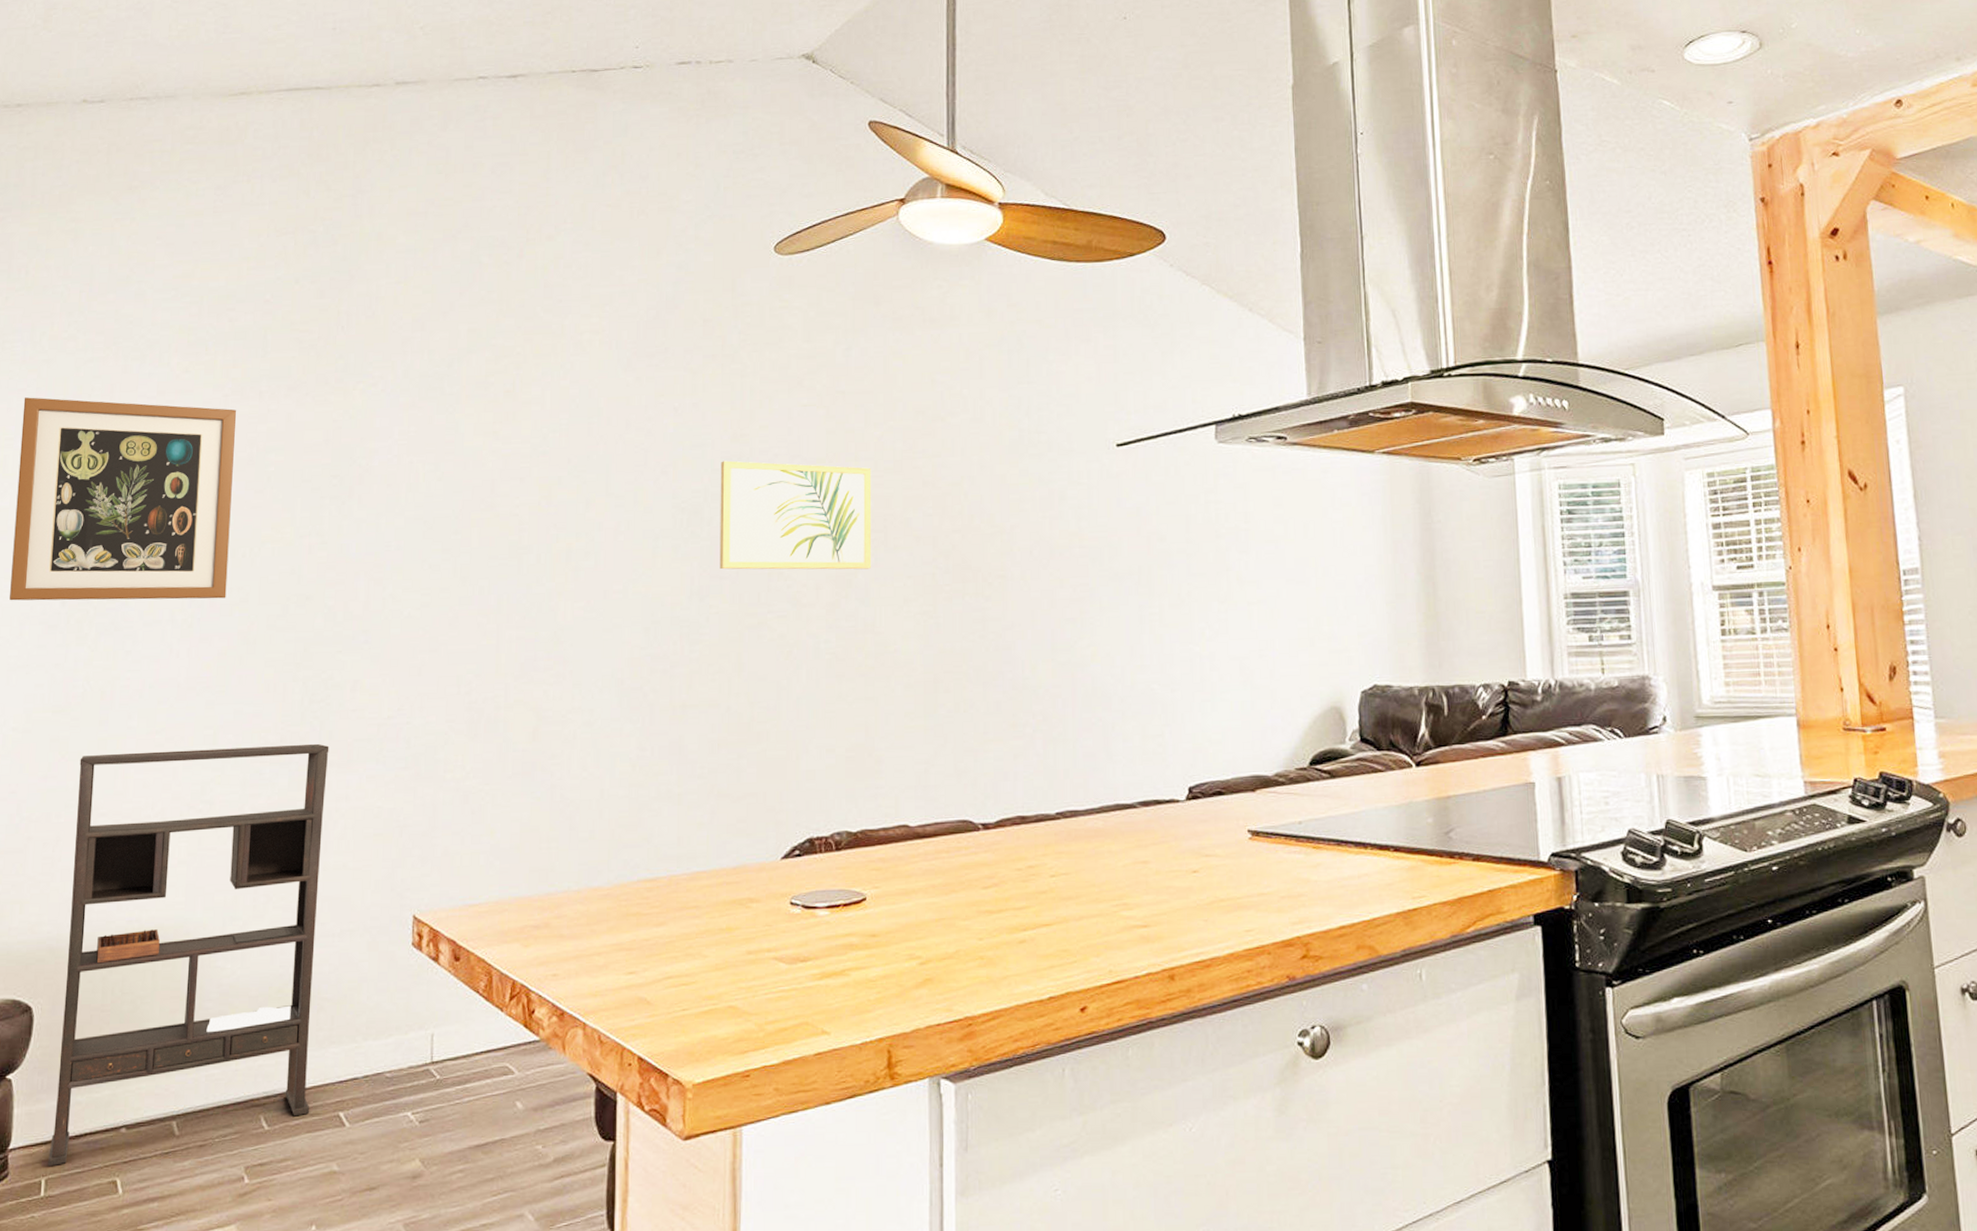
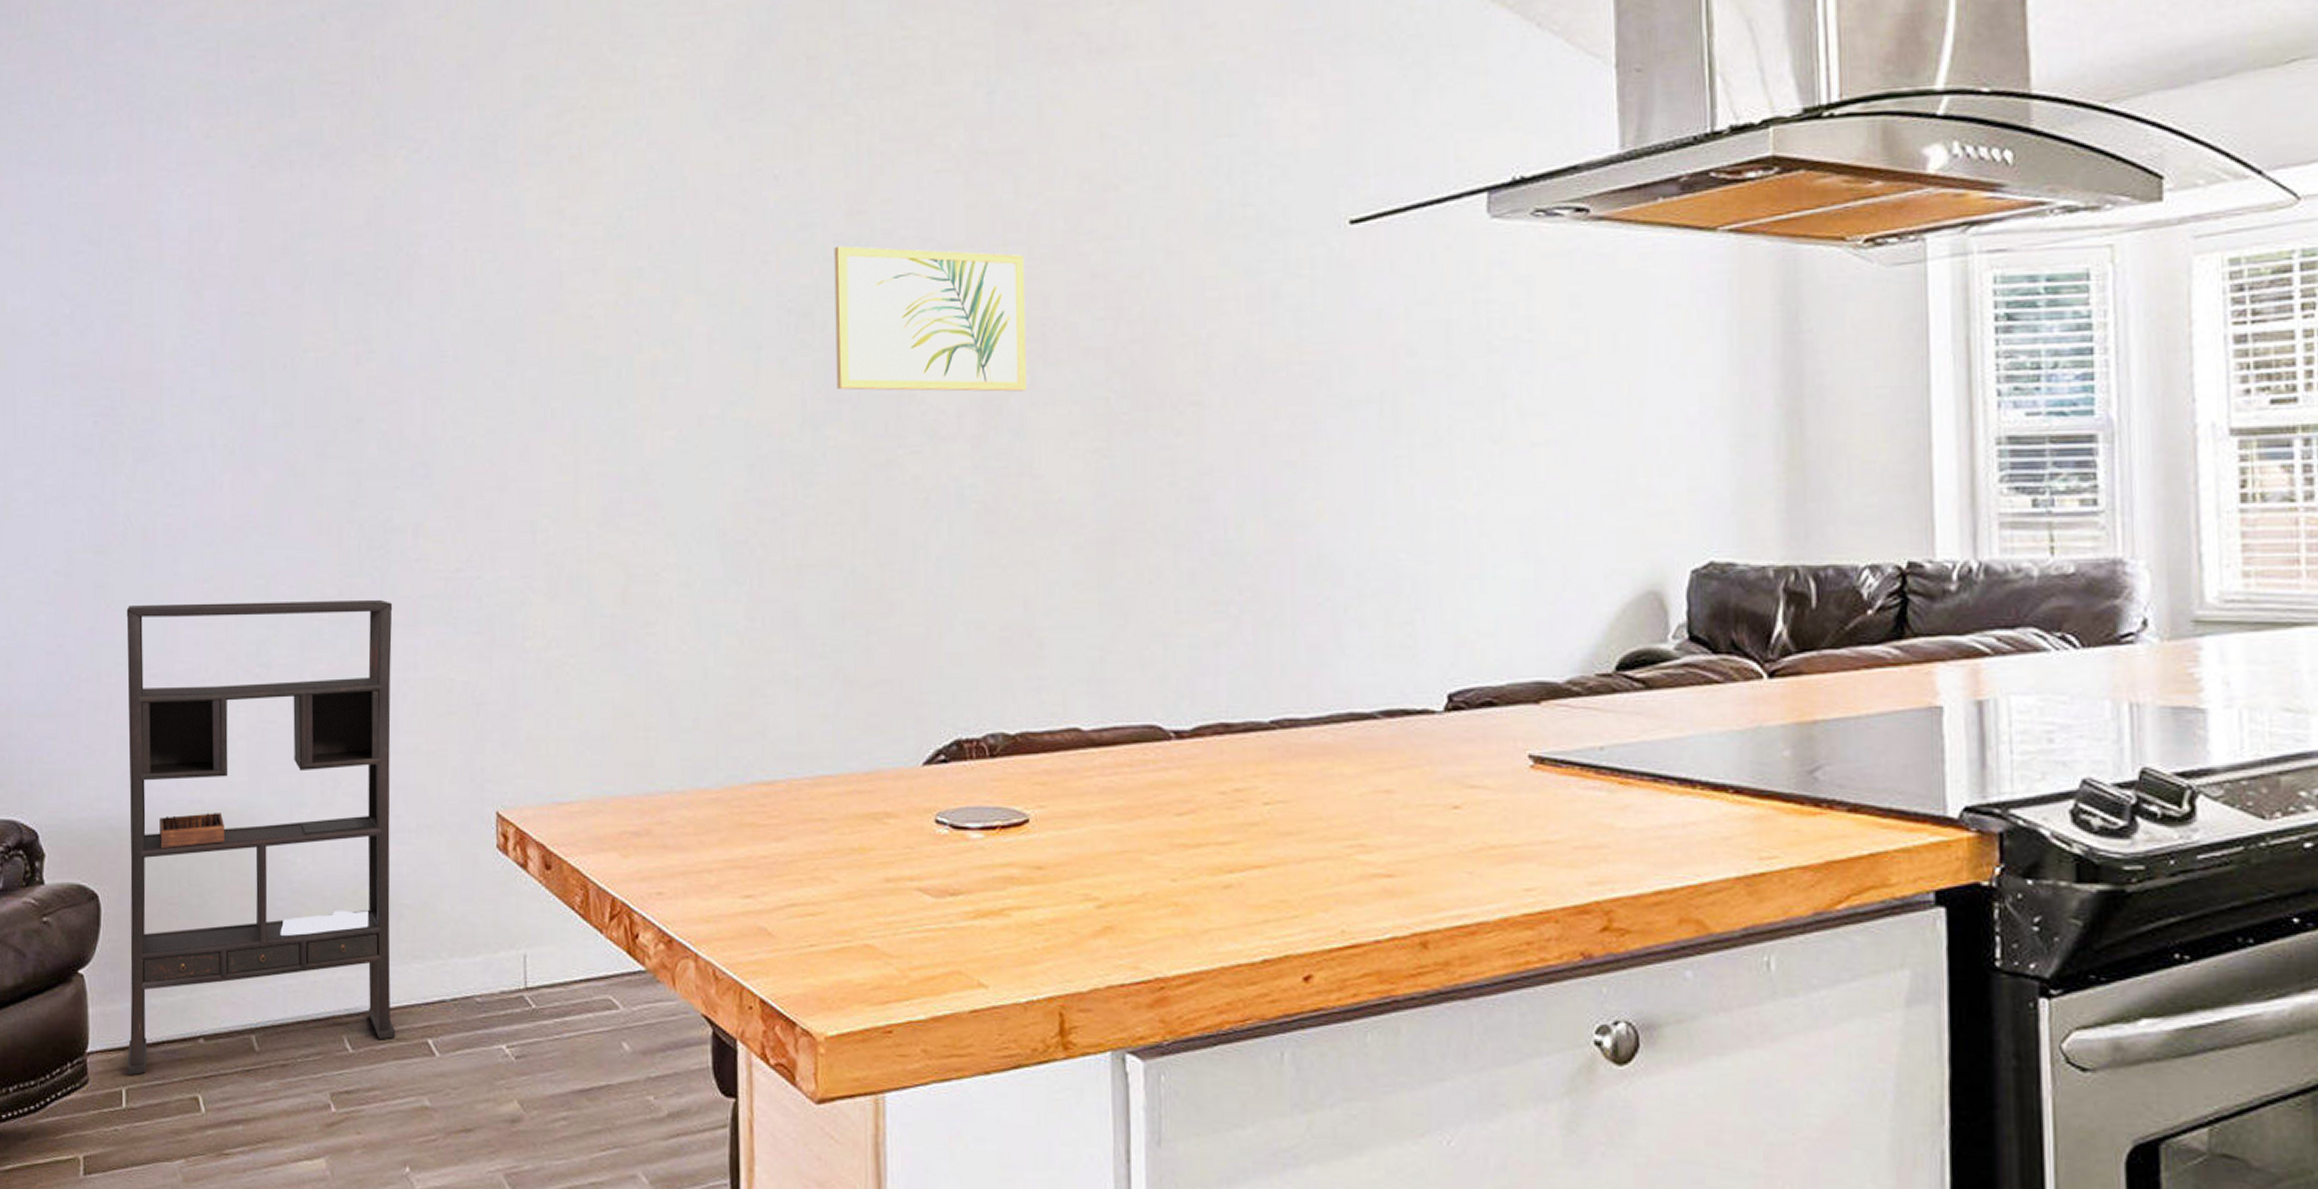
wall art: present [10,397,236,601] -> none [36,171,269,420]

